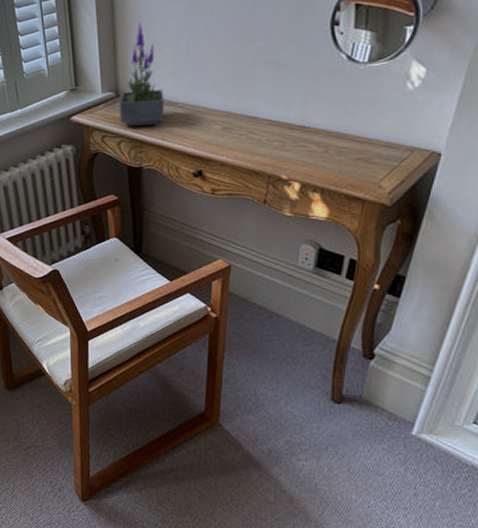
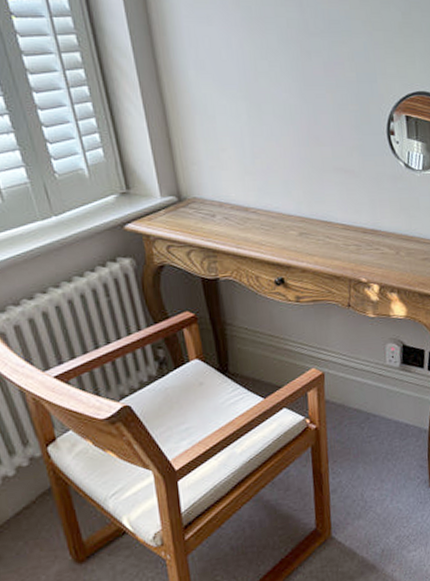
potted plant: present [119,20,164,127] -> none [183,118,237,235]

